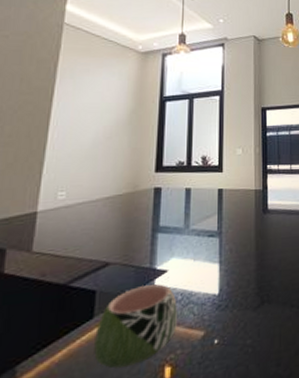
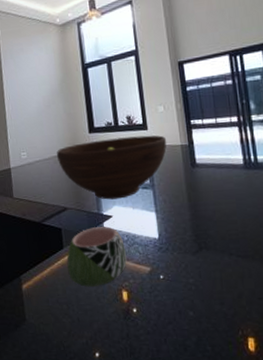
fruit bowl: none [109,178,241,251] -> present [57,135,167,200]

